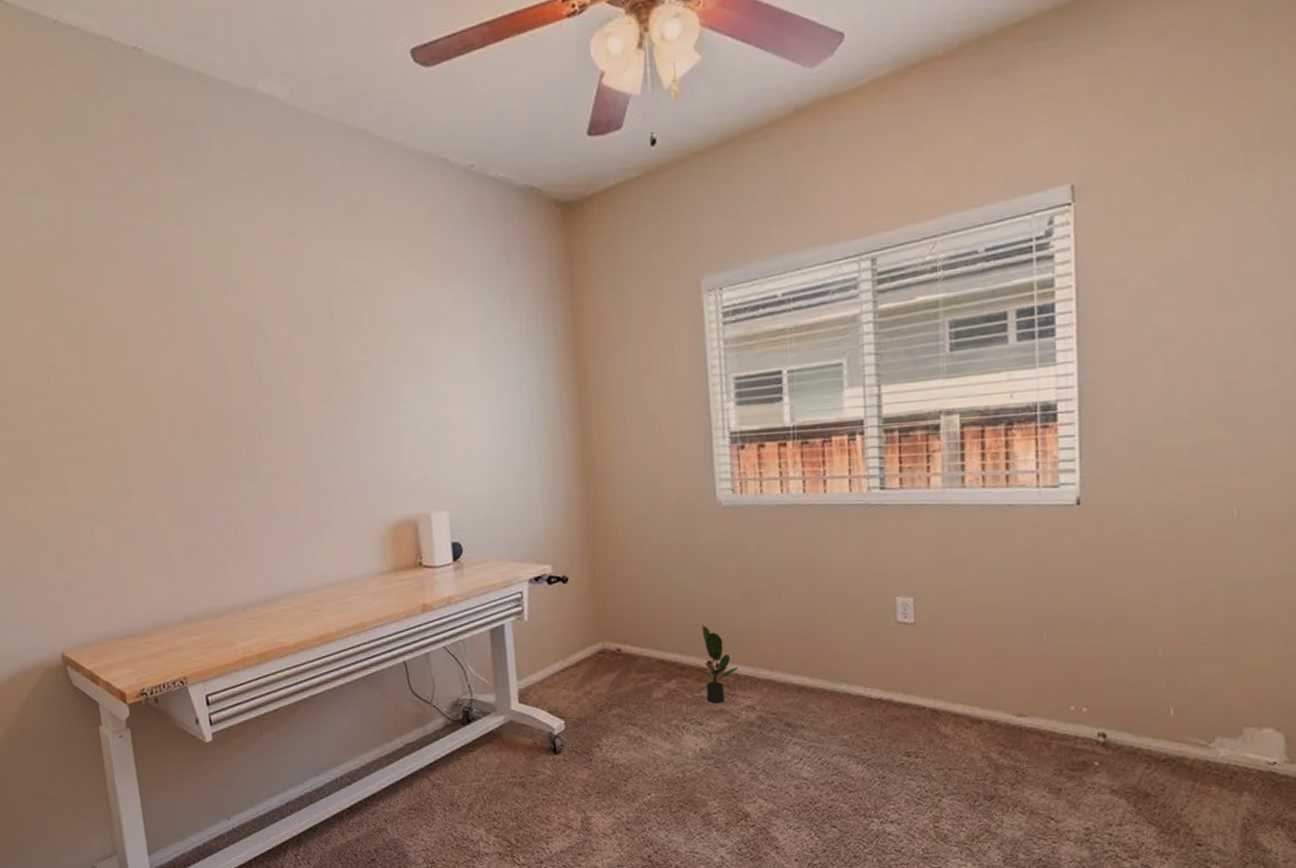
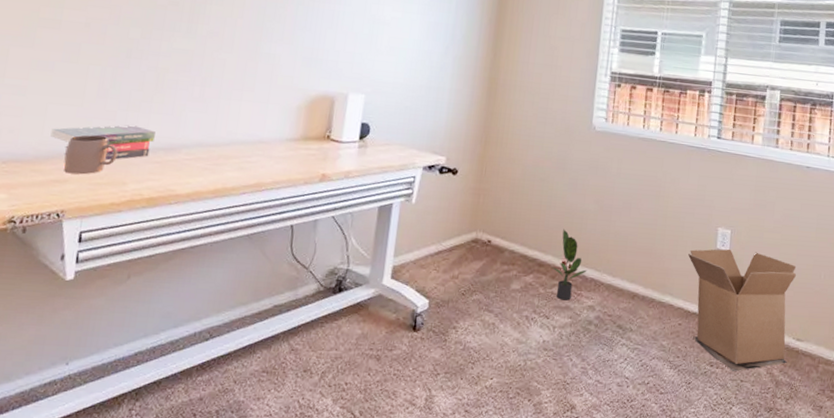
books: none [153,583,249,623] -> present [50,125,155,161]
mug: none [170,599,220,641] -> present [63,134,118,175]
cardboard box: none [862,619,1008,759] -> present [688,249,797,371]

